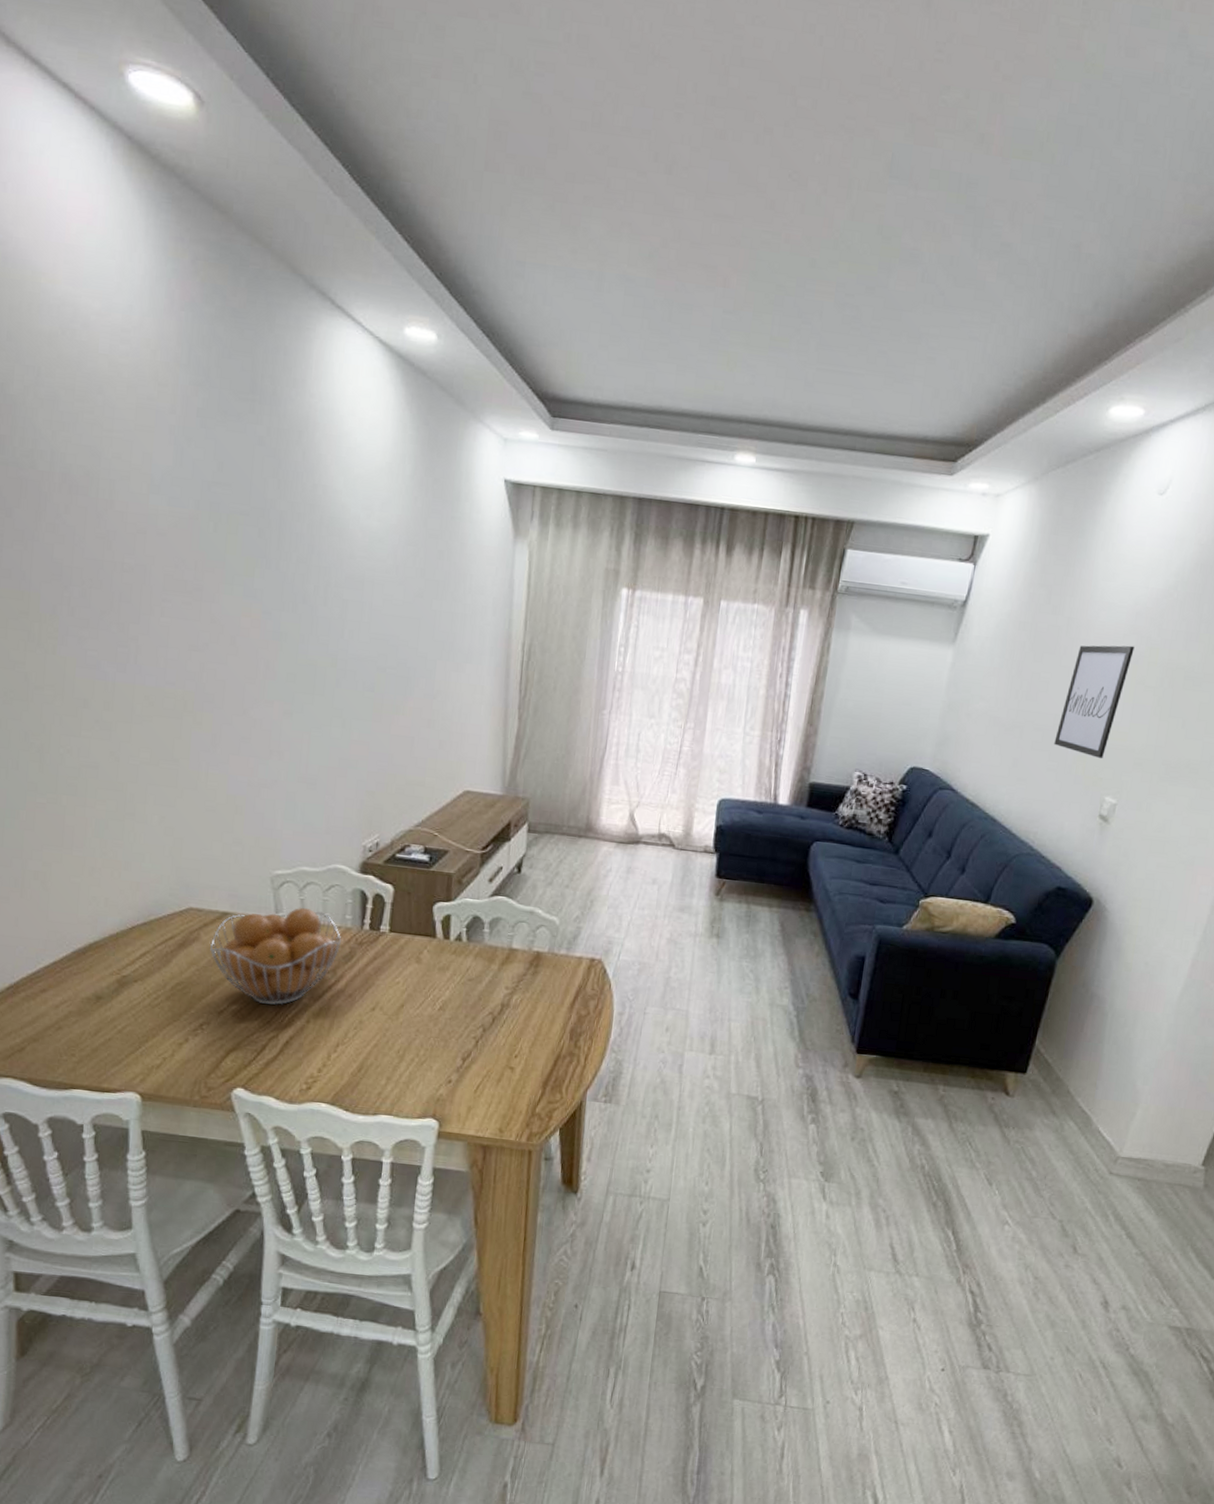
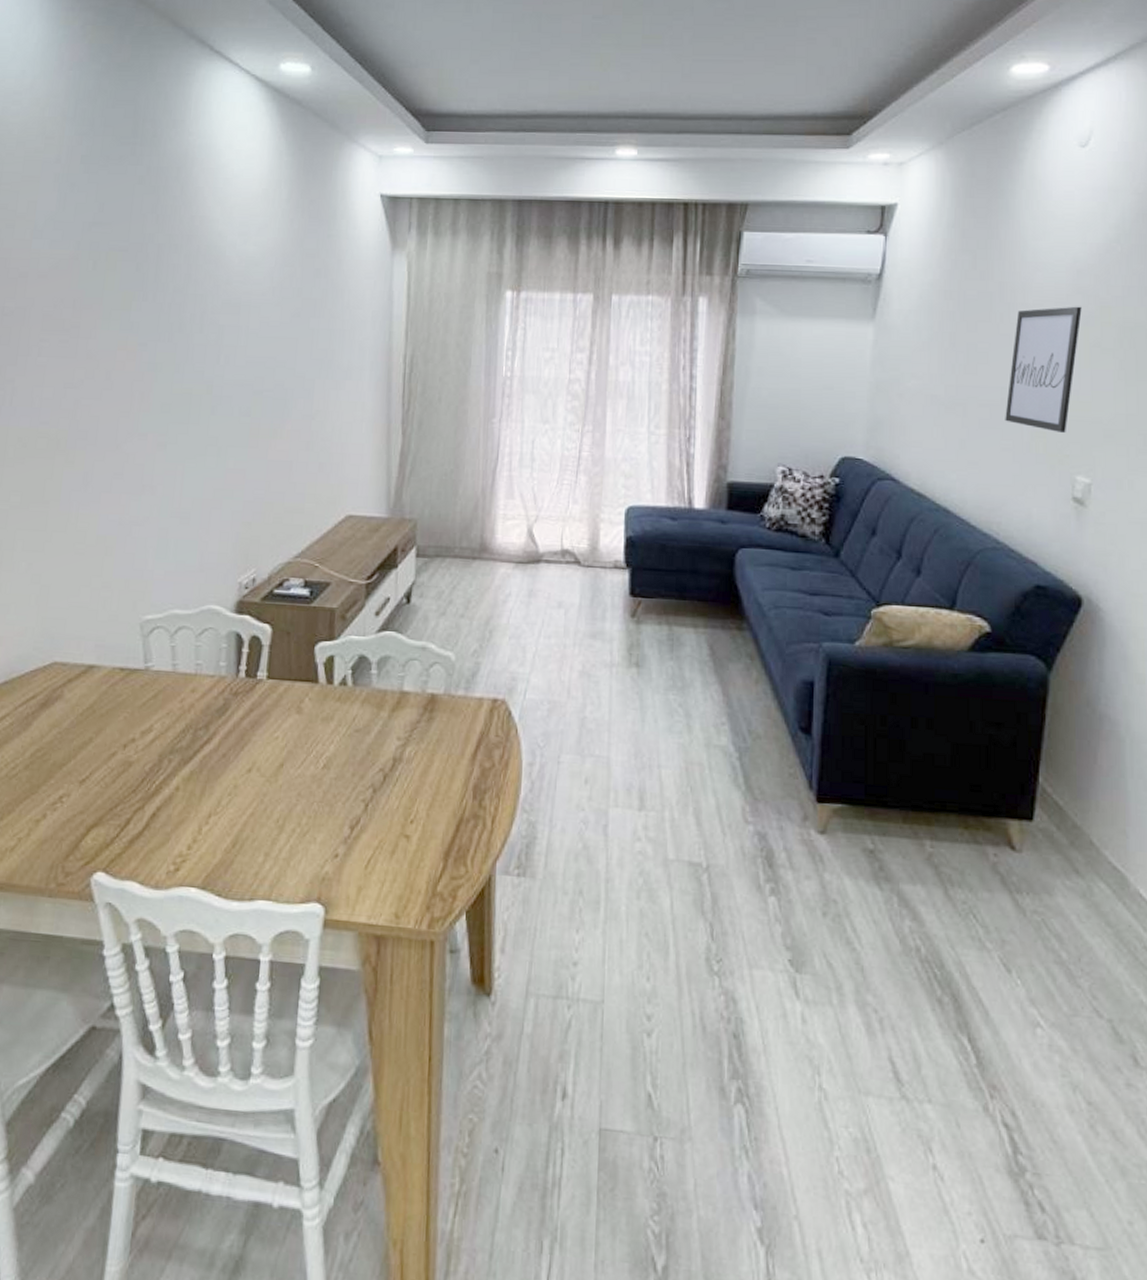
fruit basket: present [210,907,342,1006] -> none [73,655,215,771]

